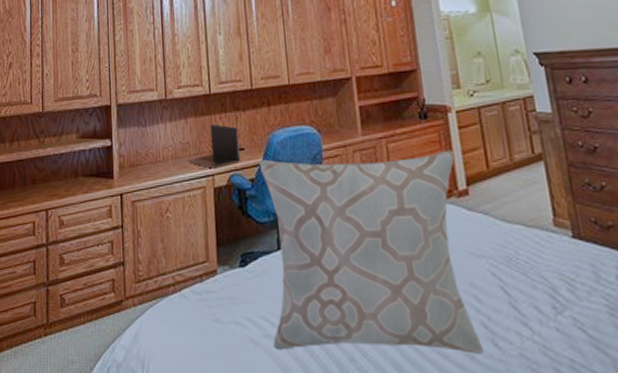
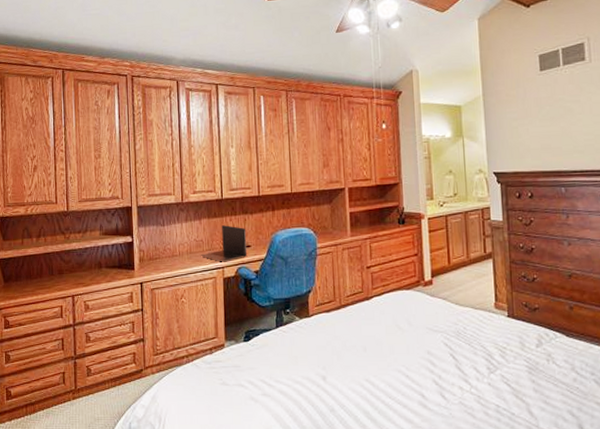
pillow: present [259,150,485,354] -> none [263,249,434,404]

